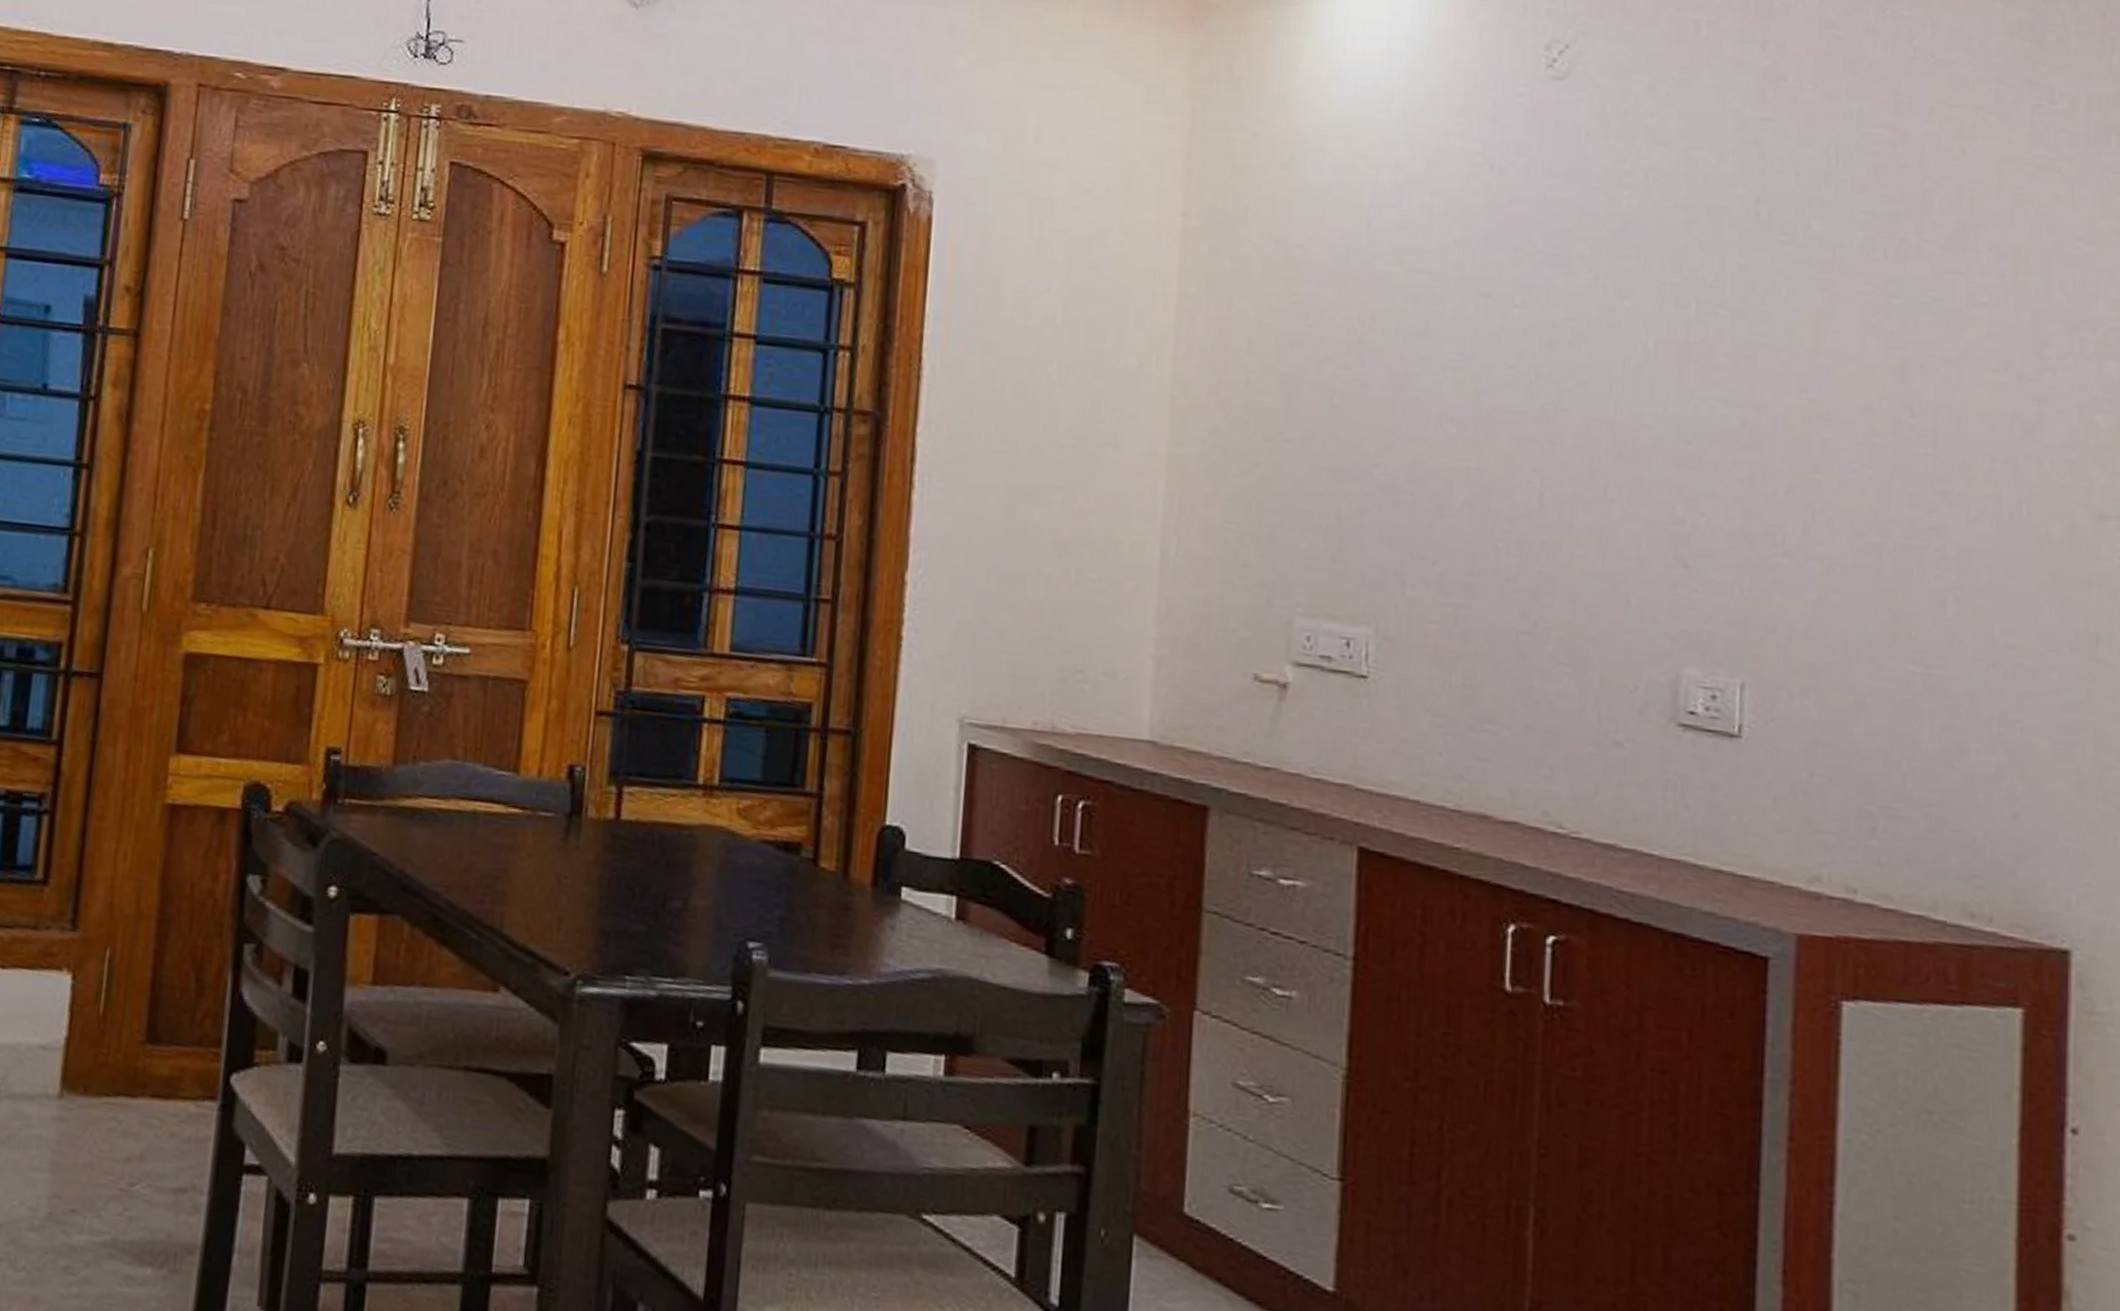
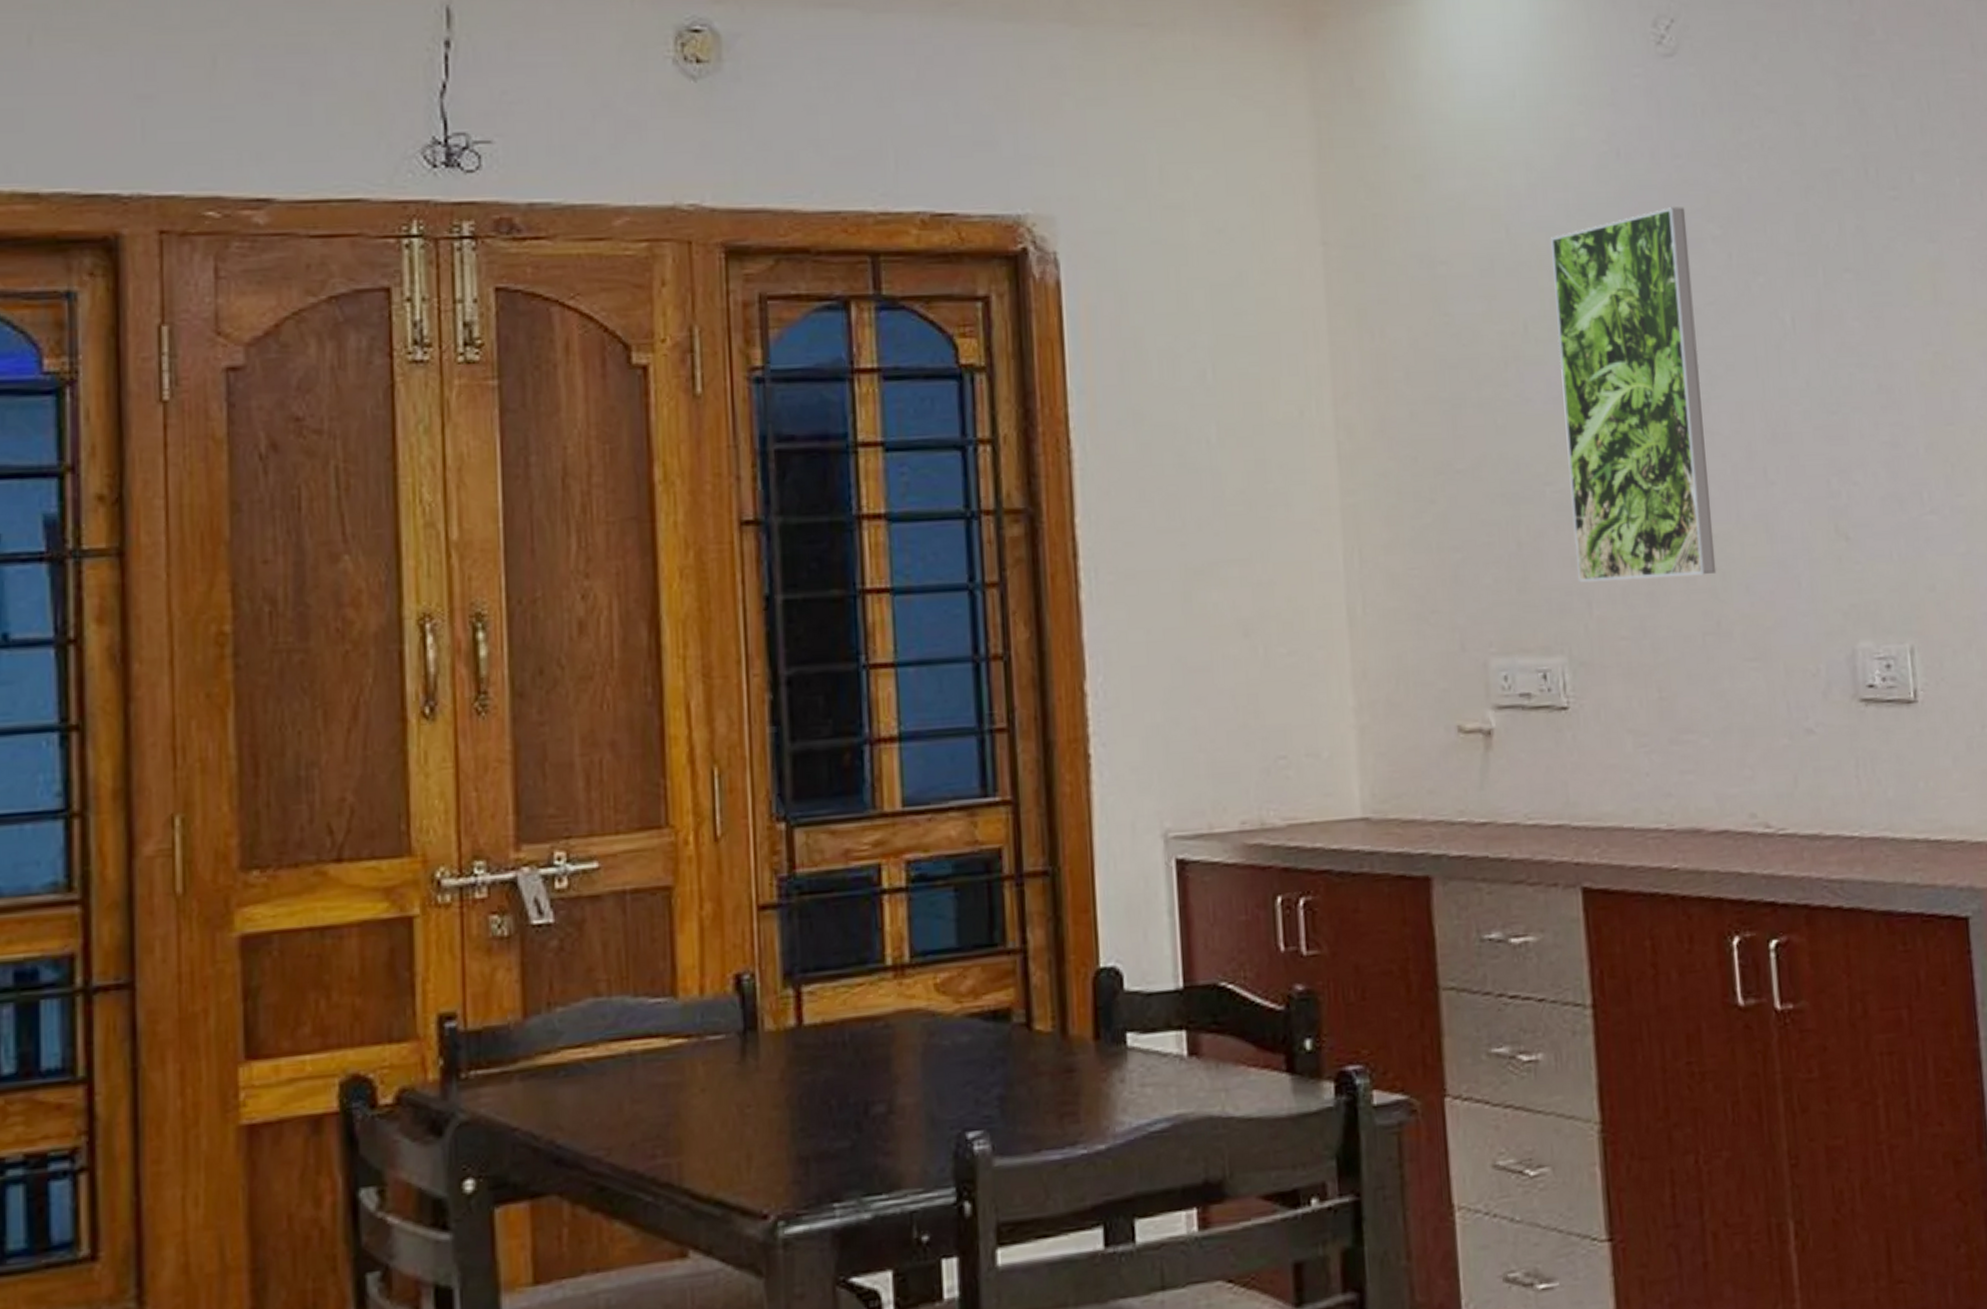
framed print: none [1395,222,1556,577] -> present [1551,207,1717,583]

